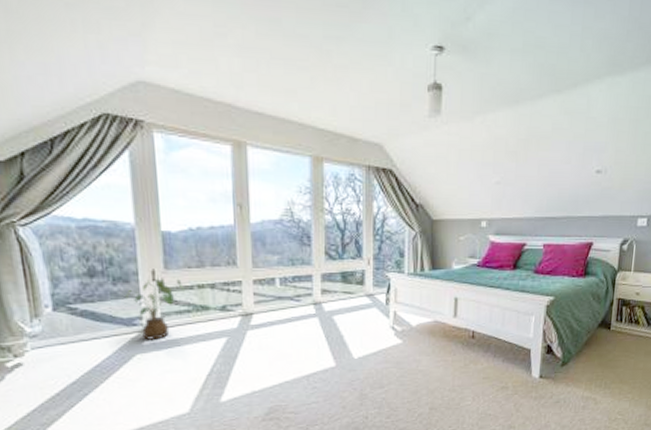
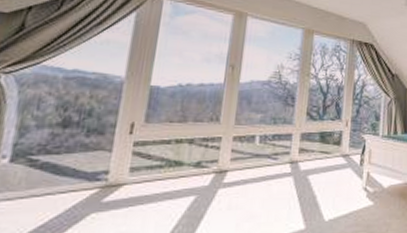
house plant: present [125,278,185,340] -> none [95,131,161,197]

